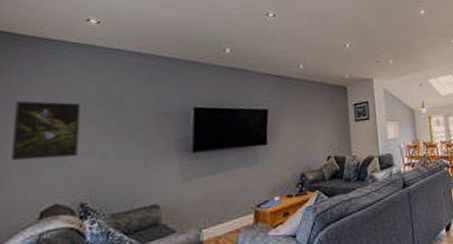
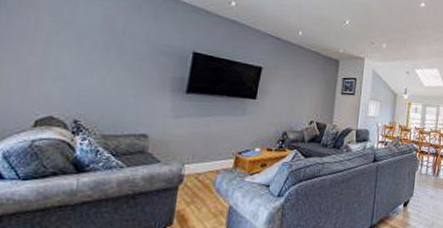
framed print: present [11,100,80,161] -> none [12,11,84,75]

